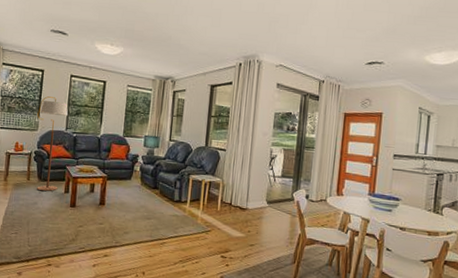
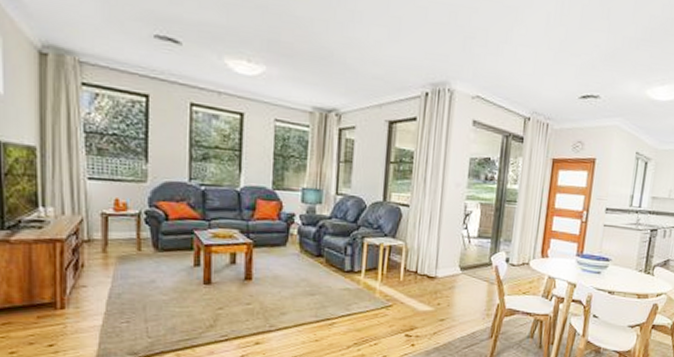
floor lamp: present [37,96,68,192] -> none [144,133,190,266]

